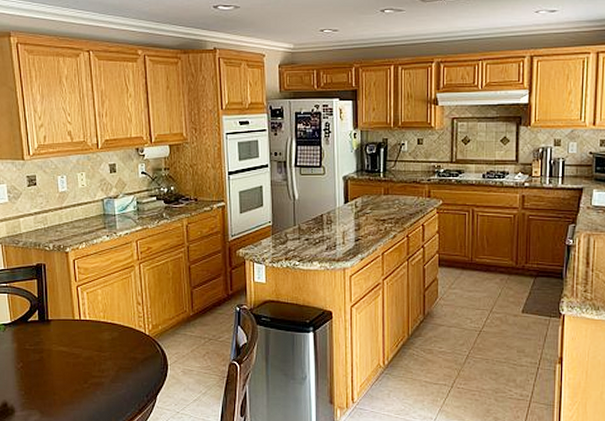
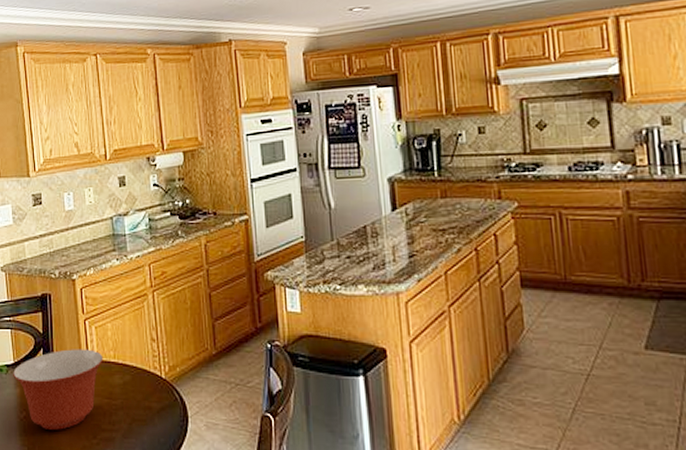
mixing bowl: none [10,311,94,377] -> present [13,349,103,430]

